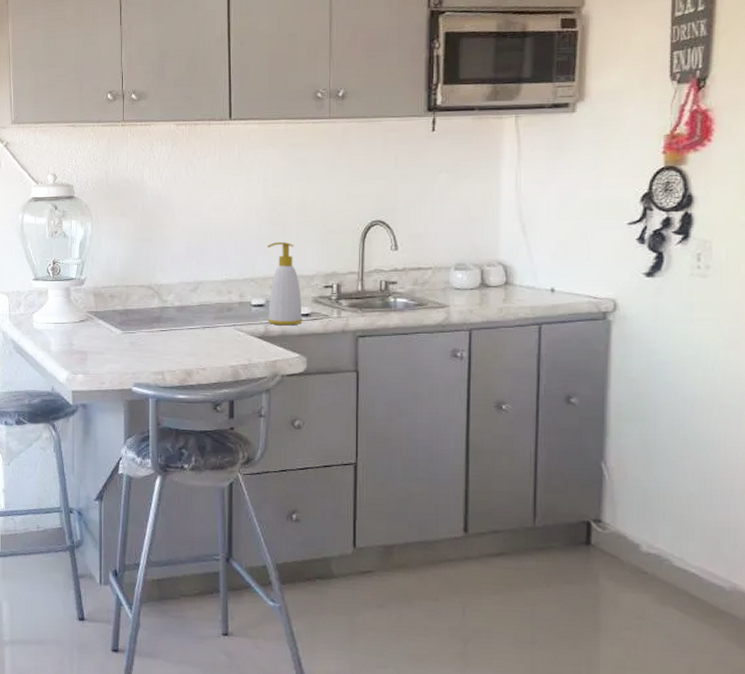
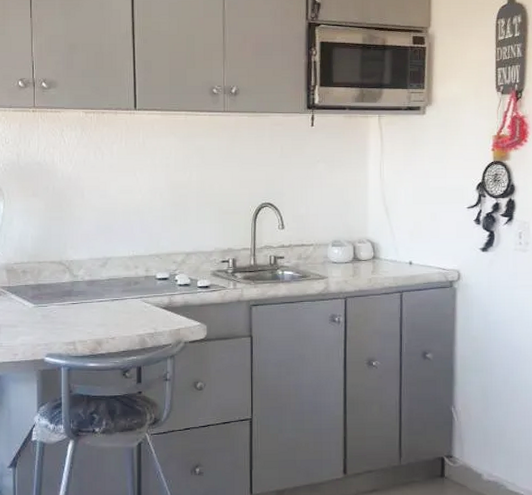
soap bottle: present [267,241,303,326] -> none [170,221,203,297]

